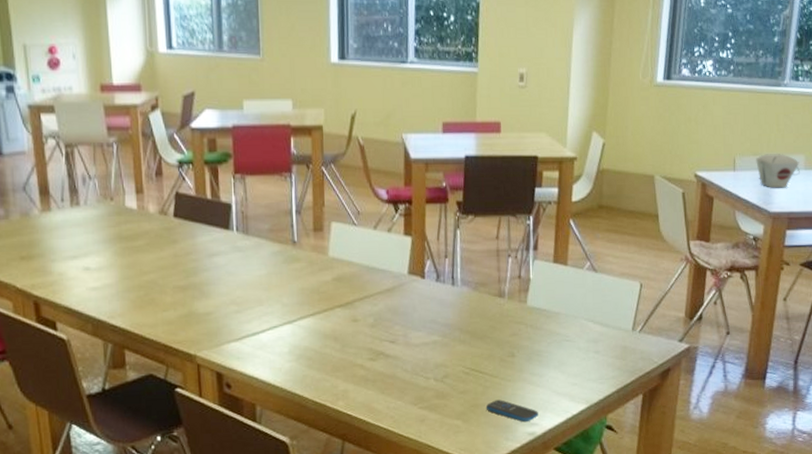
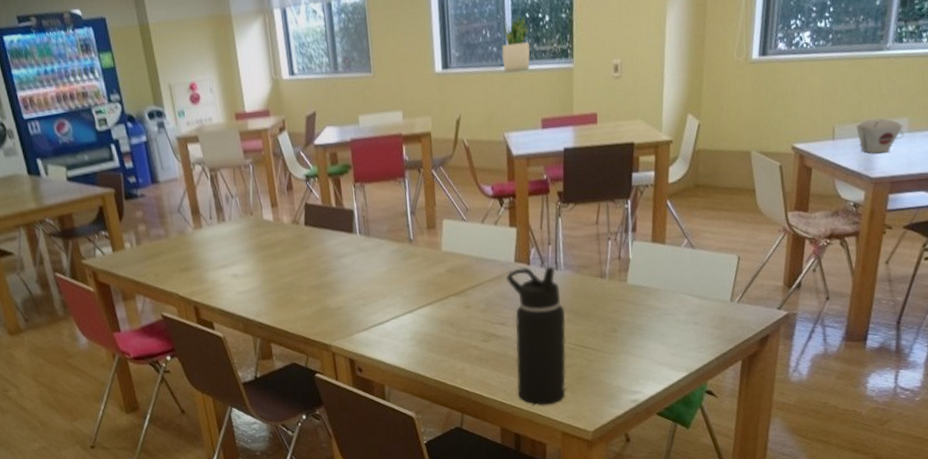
water bottle: none [398,281,461,435] -> present [506,266,566,405]
planter: none [404,12,433,71] -> present [502,14,530,74]
mobile phone: present [485,399,538,423] -> none [591,371,641,391]

